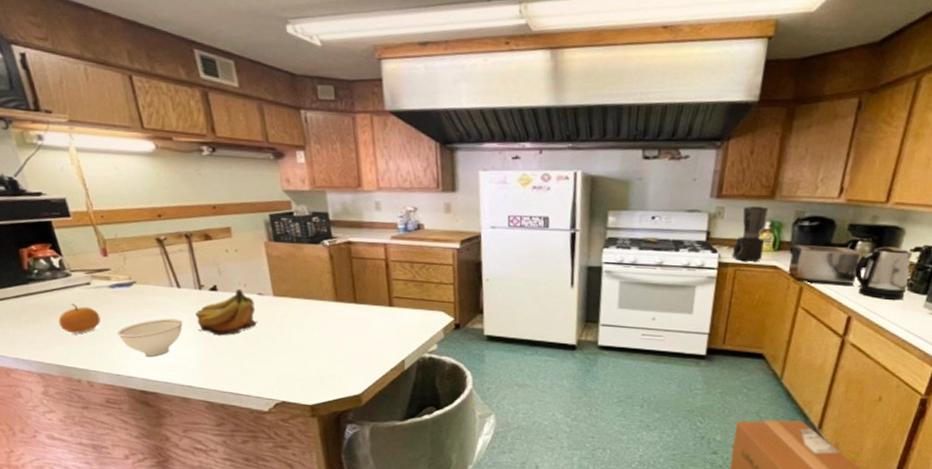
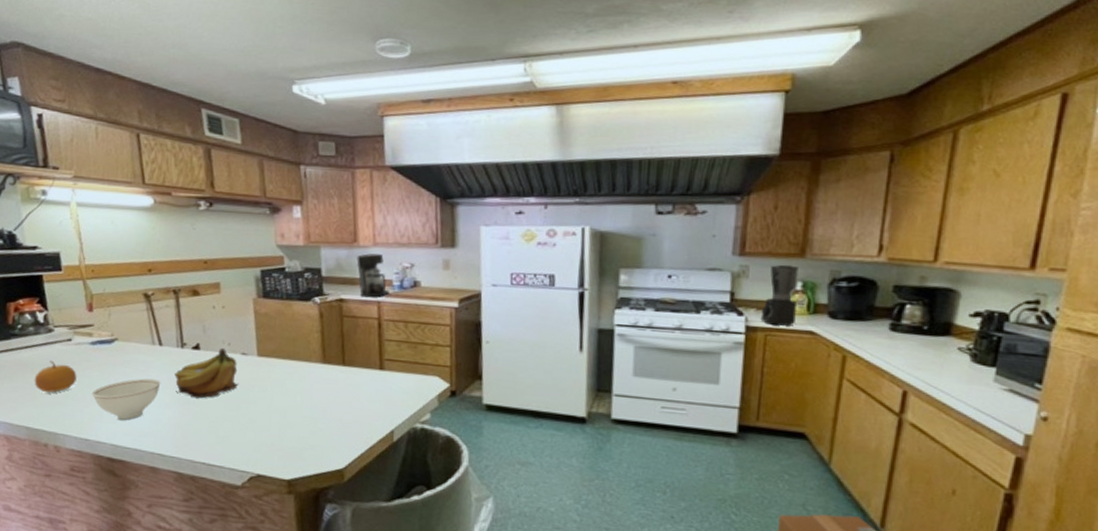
coffee maker: none [362,198,395,241] -> present [356,253,389,298]
toaster: present [788,244,862,287] -> none [827,307,912,356]
kettle: present [854,246,912,300] -> none [905,310,972,373]

